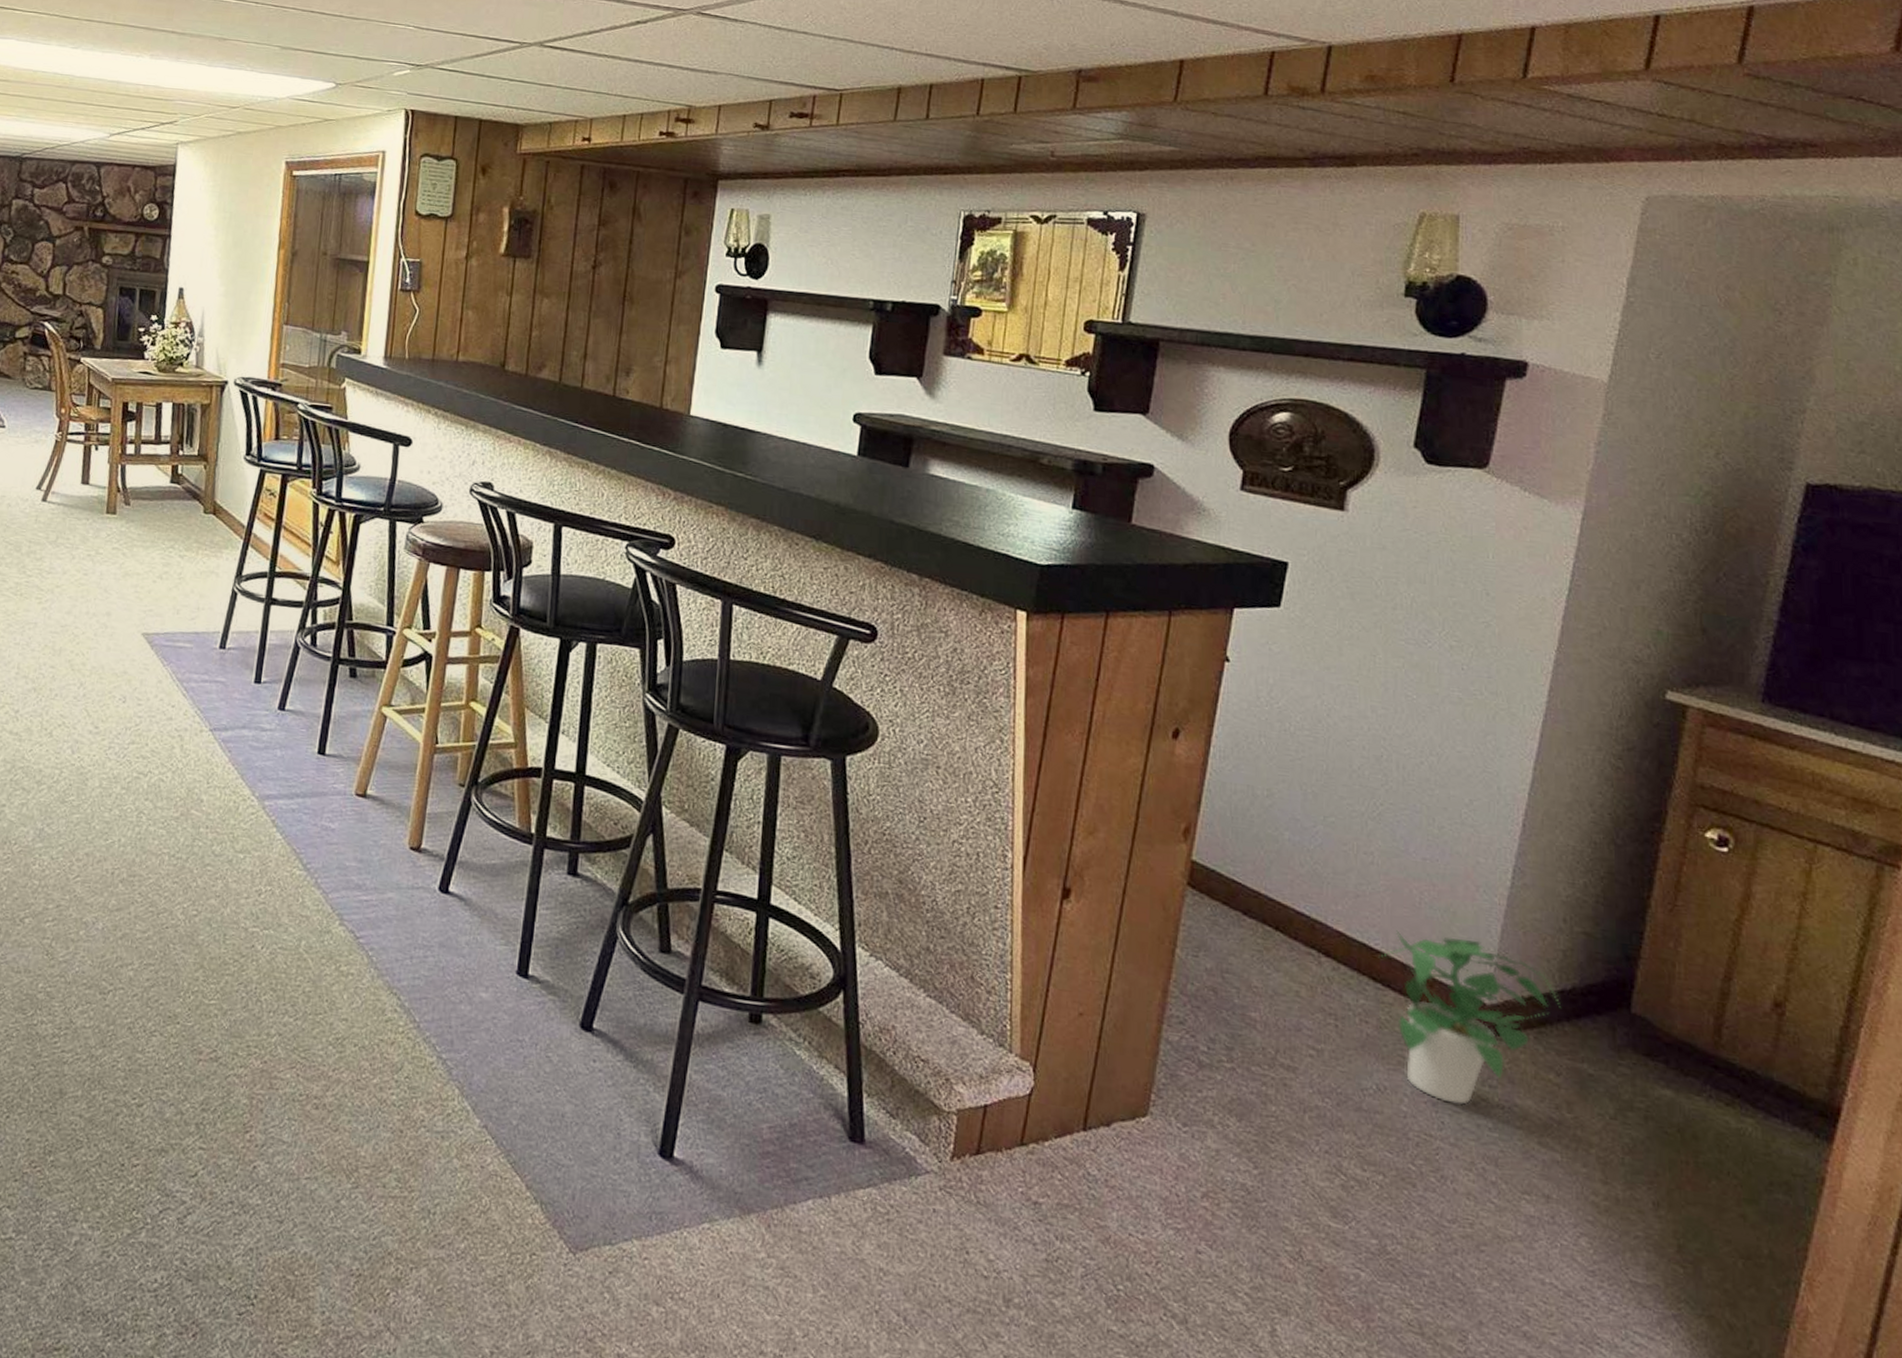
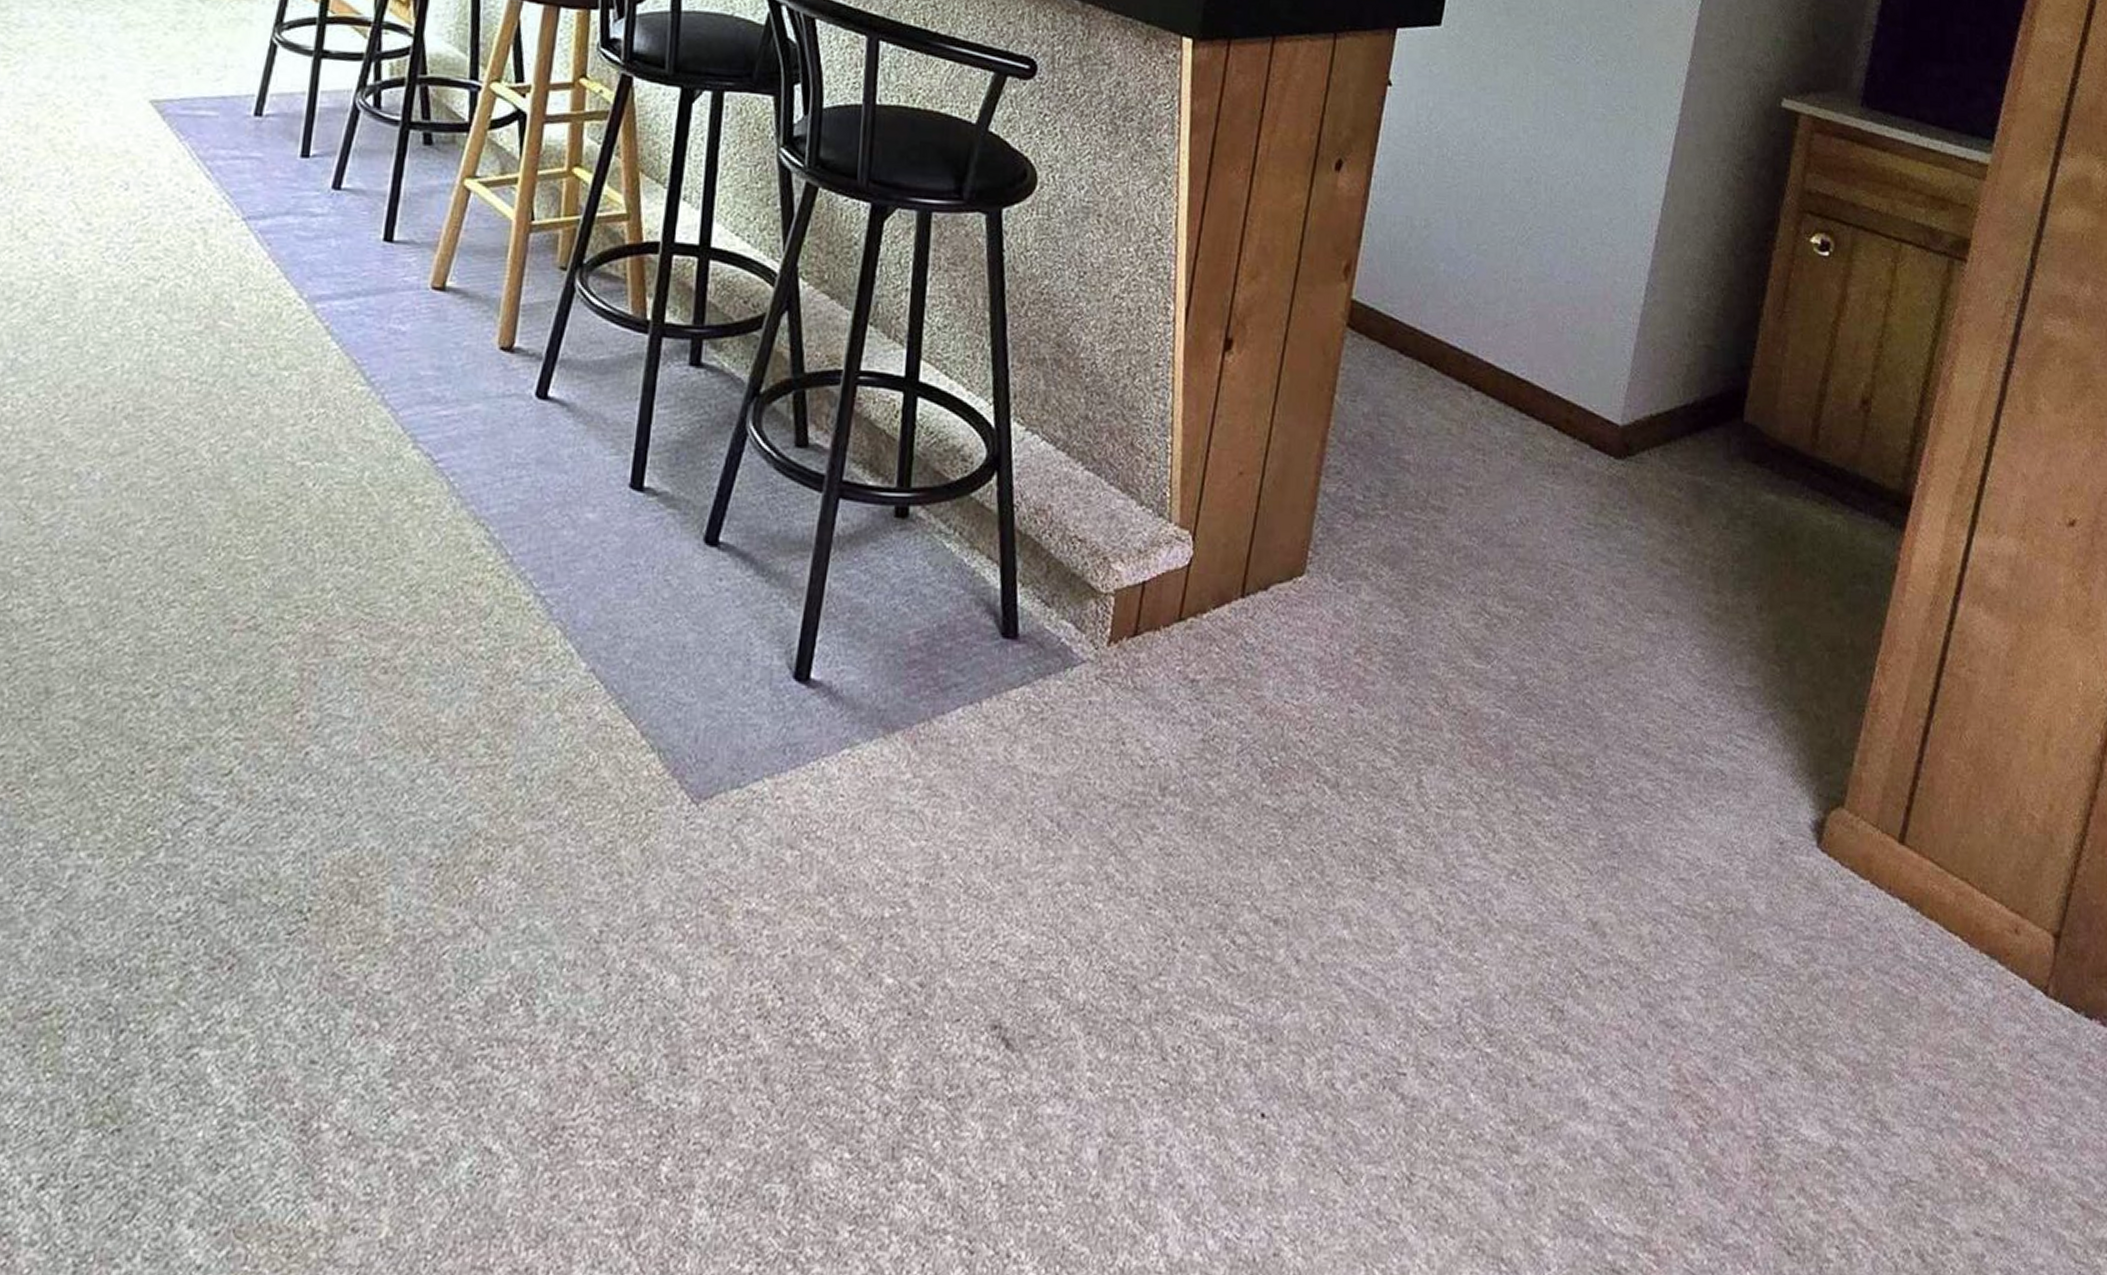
potted plant: present [1381,930,1560,1105] -> none [1527,357,1683,529]

